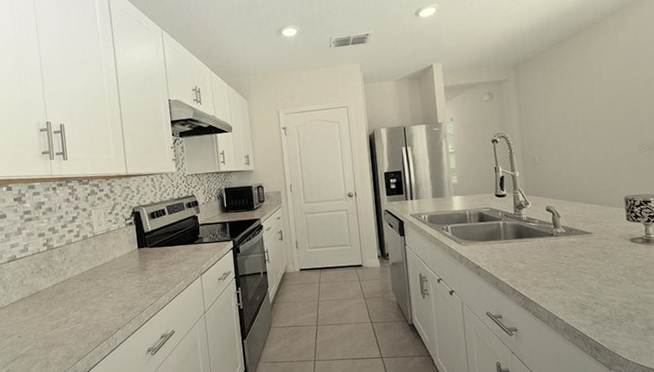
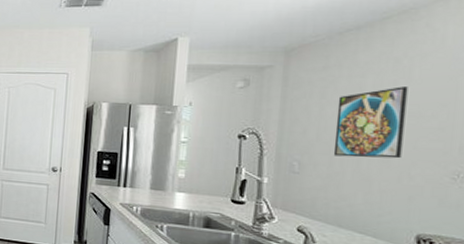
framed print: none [557,84,605,146] -> present [333,86,408,159]

